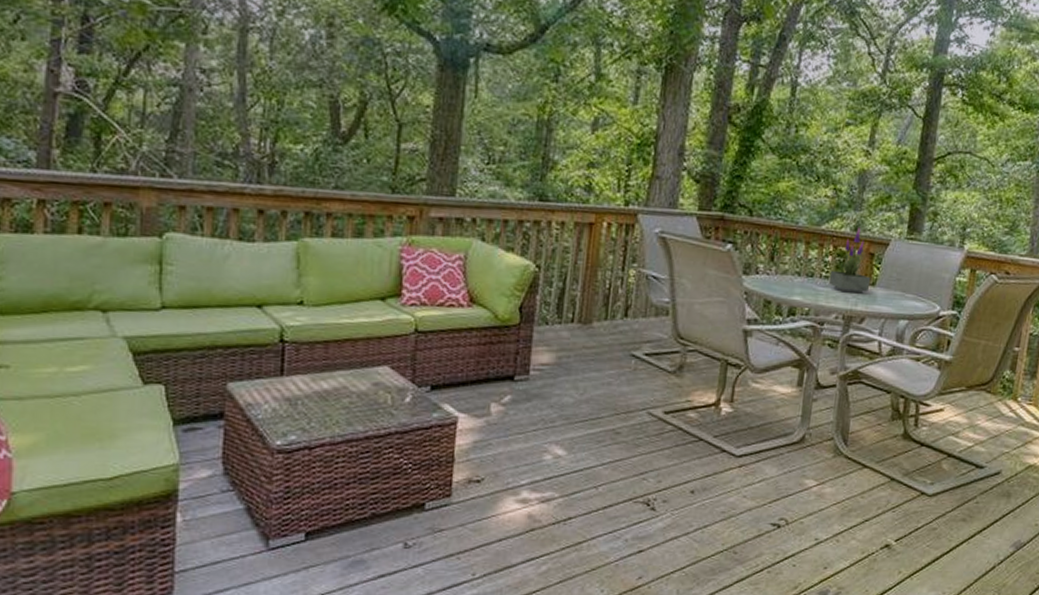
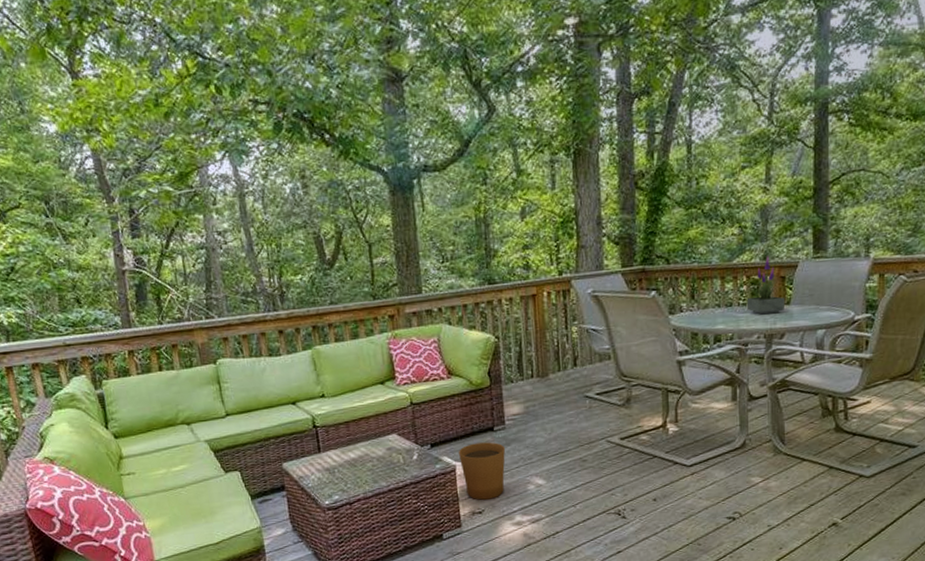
planter: none [464,392,525,466] -> present [459,442,506,500]

